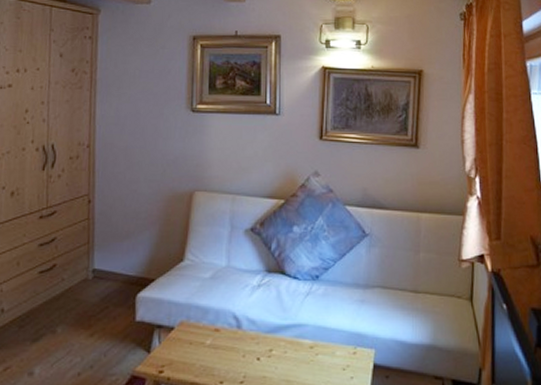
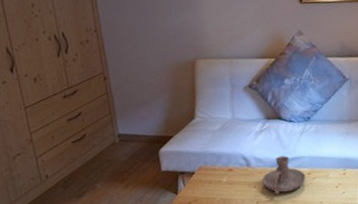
candle holder: none [254,320,307,370] -> present [262,155,306,195]

